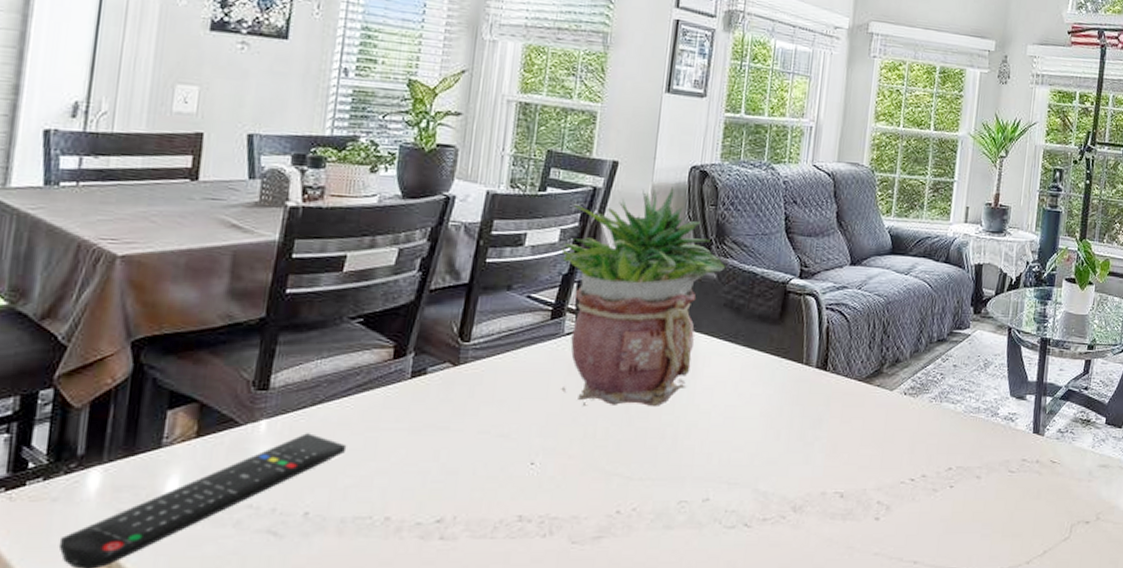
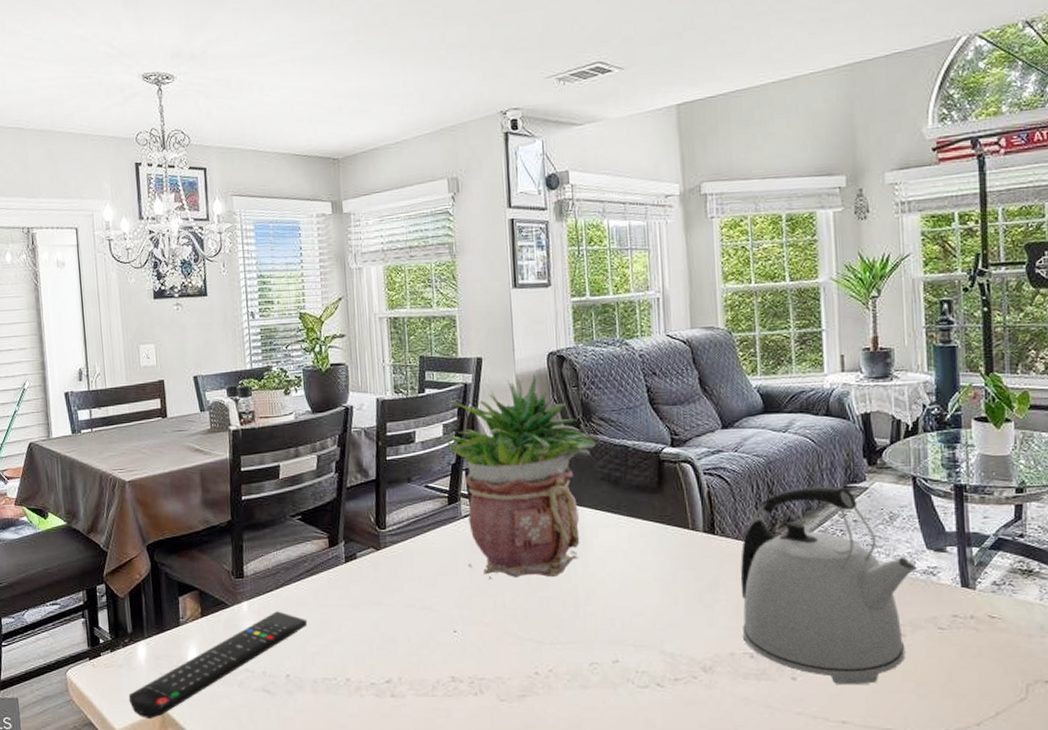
kettle: none [836,329,1000,526] -> present [740,486,917,685]

